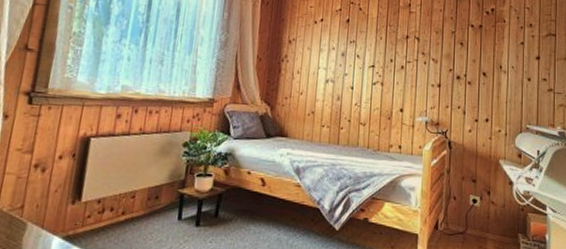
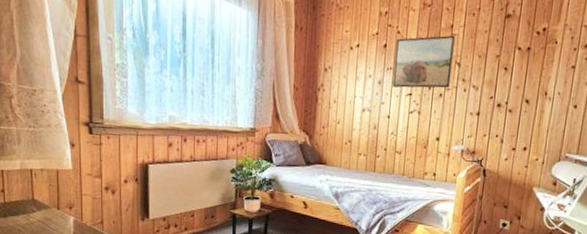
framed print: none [355,12,413,61] -> present [392,35,455,89]

